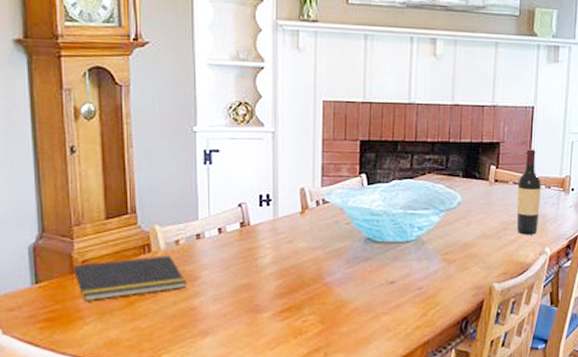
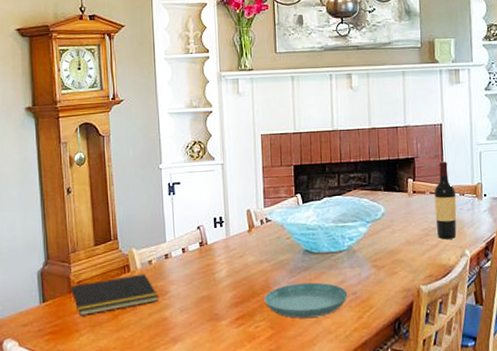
saucer: none [314,274,412,313] -> present [263,282,348,318]

